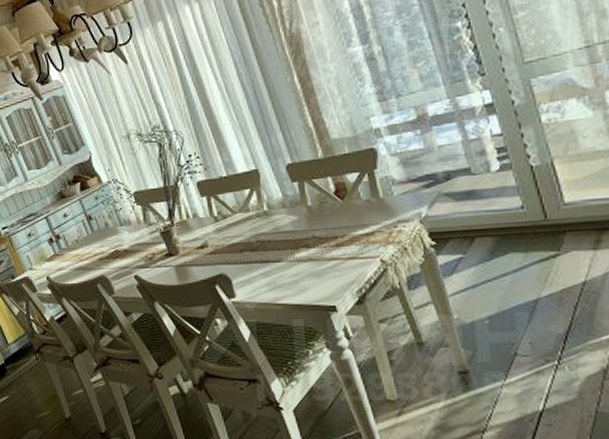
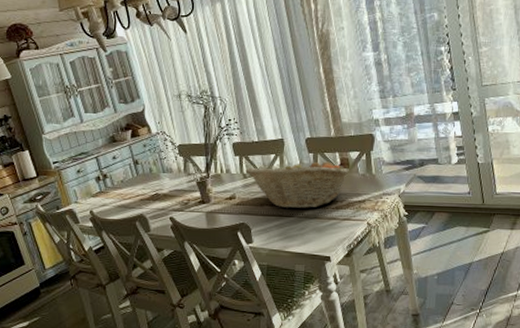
fruit basket: none [215,189,348,253] -> present [245,158,349,209]

